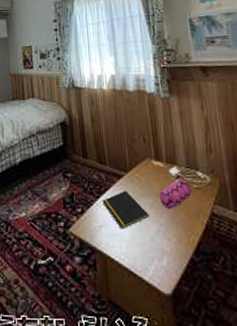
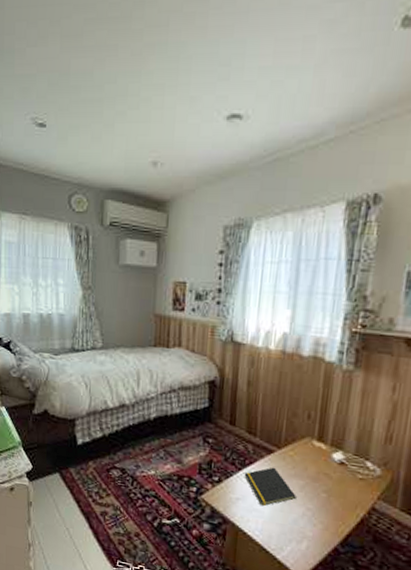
pencil case: present [160,177,192,210] -> none [313,463,355,497]

